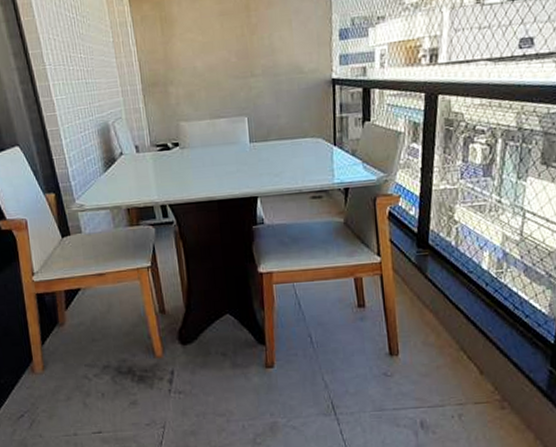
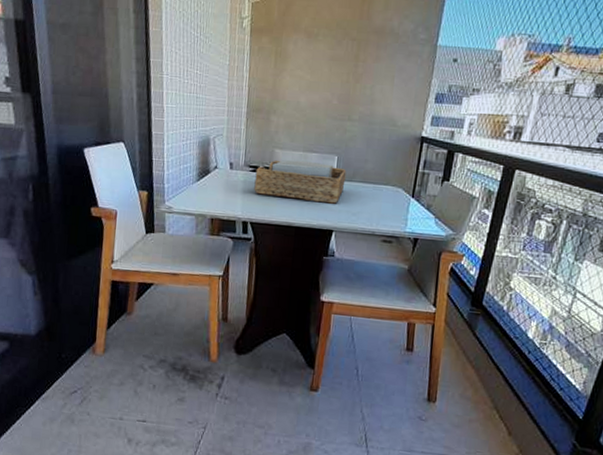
napkin holder: none [164,127,261,174] -> present [254,160,347,204]

